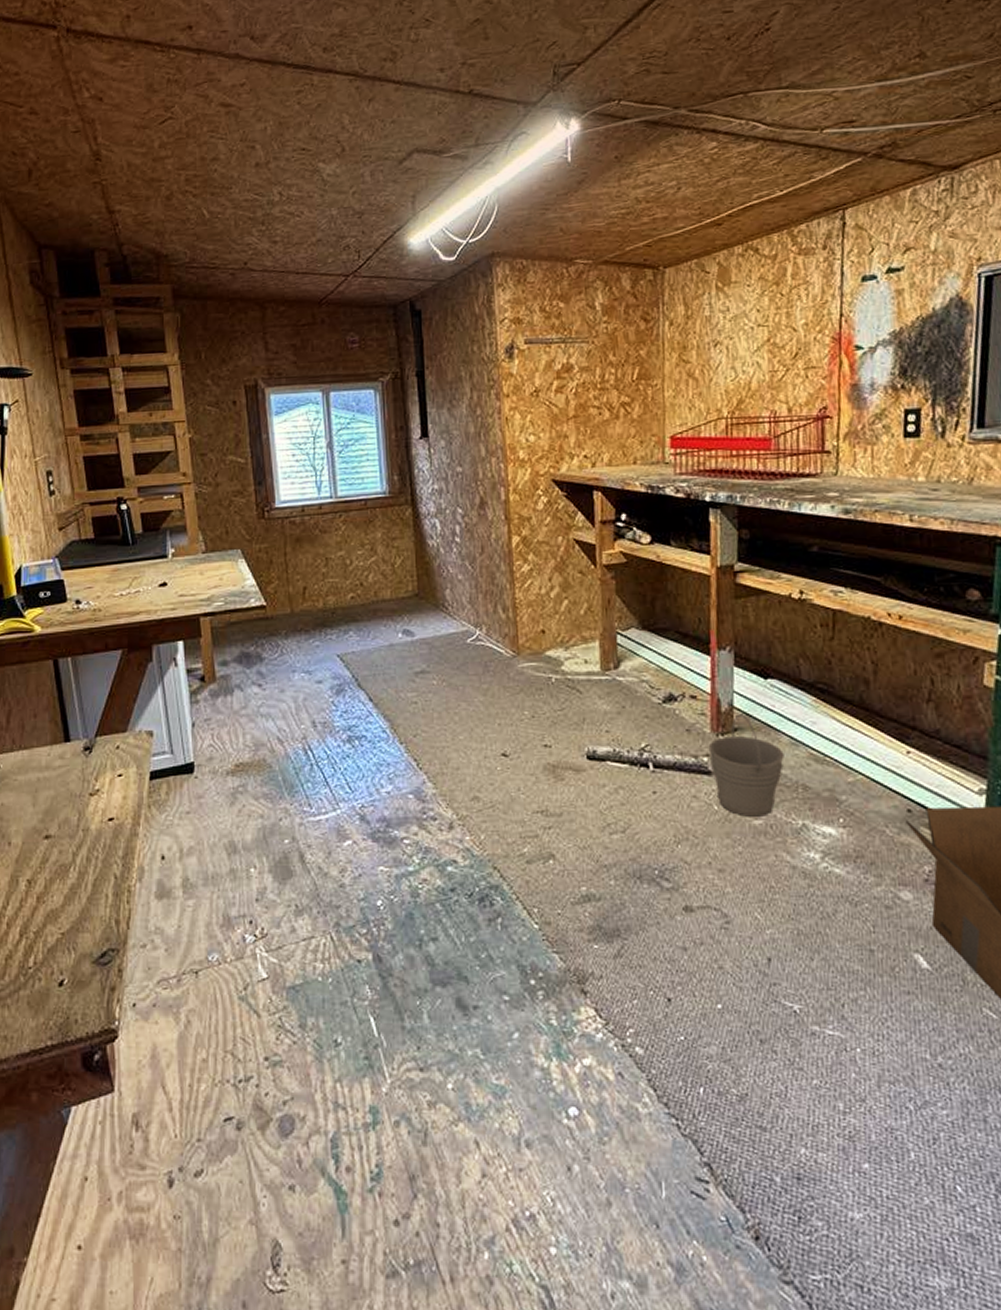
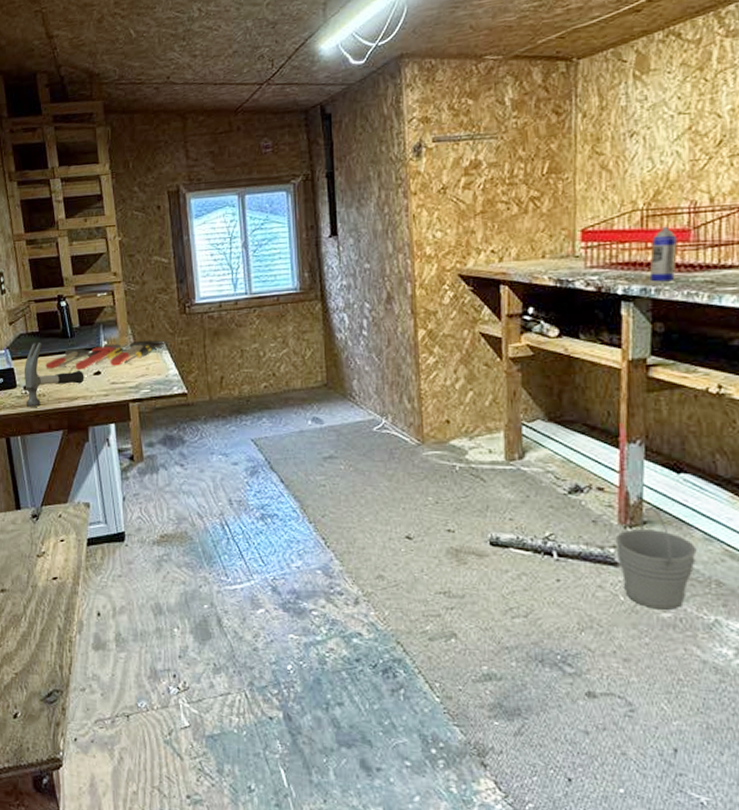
claw hammer: none [77,549,148,625] -> present [25,341,84,408]
tool set: none [102,547,242,581] -> present [46,340,165,370]
spray can: none [734,434,760,489] -> present [649,226,678,282]

